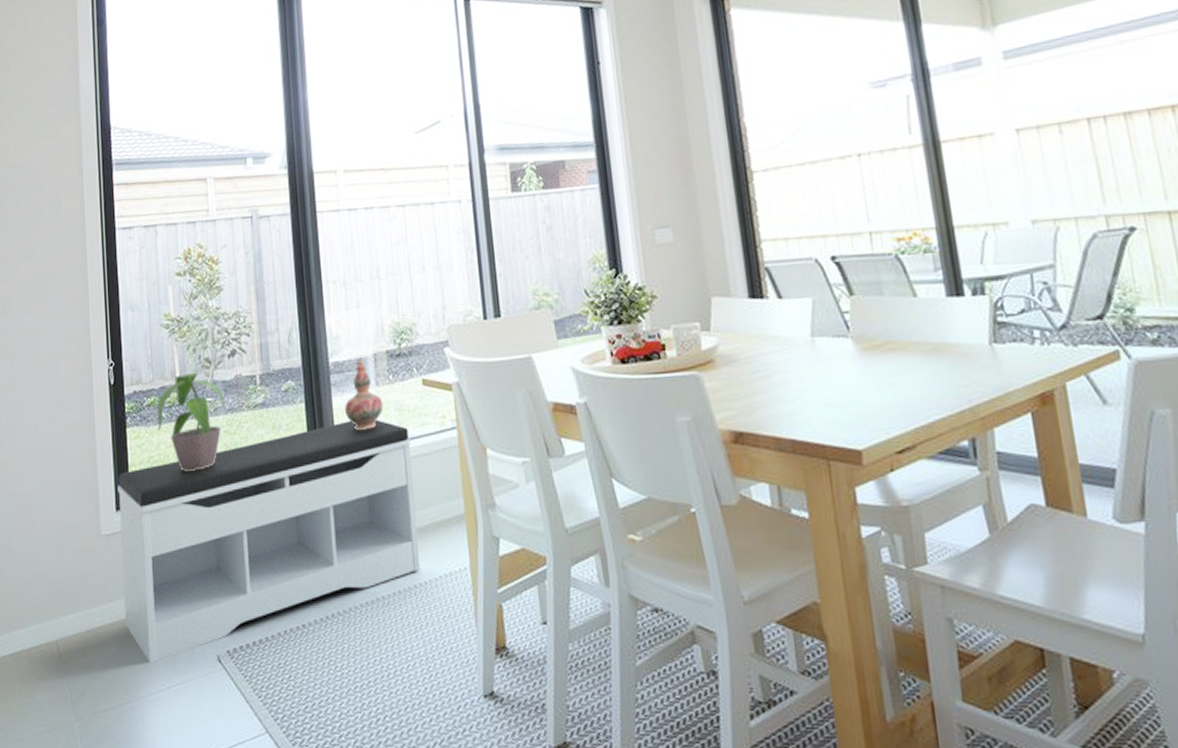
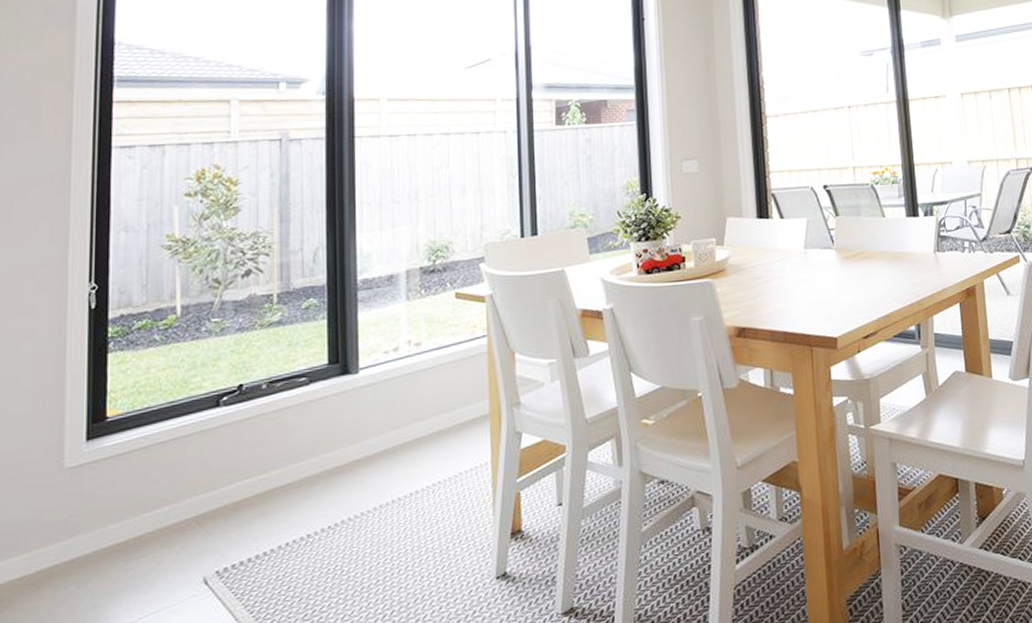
bench: present [117,419,421,663] -> none [89,331,441,596]
potted plant: present [157,372,228,471] -> none [148,293,236,394]
decorative vase: present [345,359,384,430] -> none [372,276,413,343]

